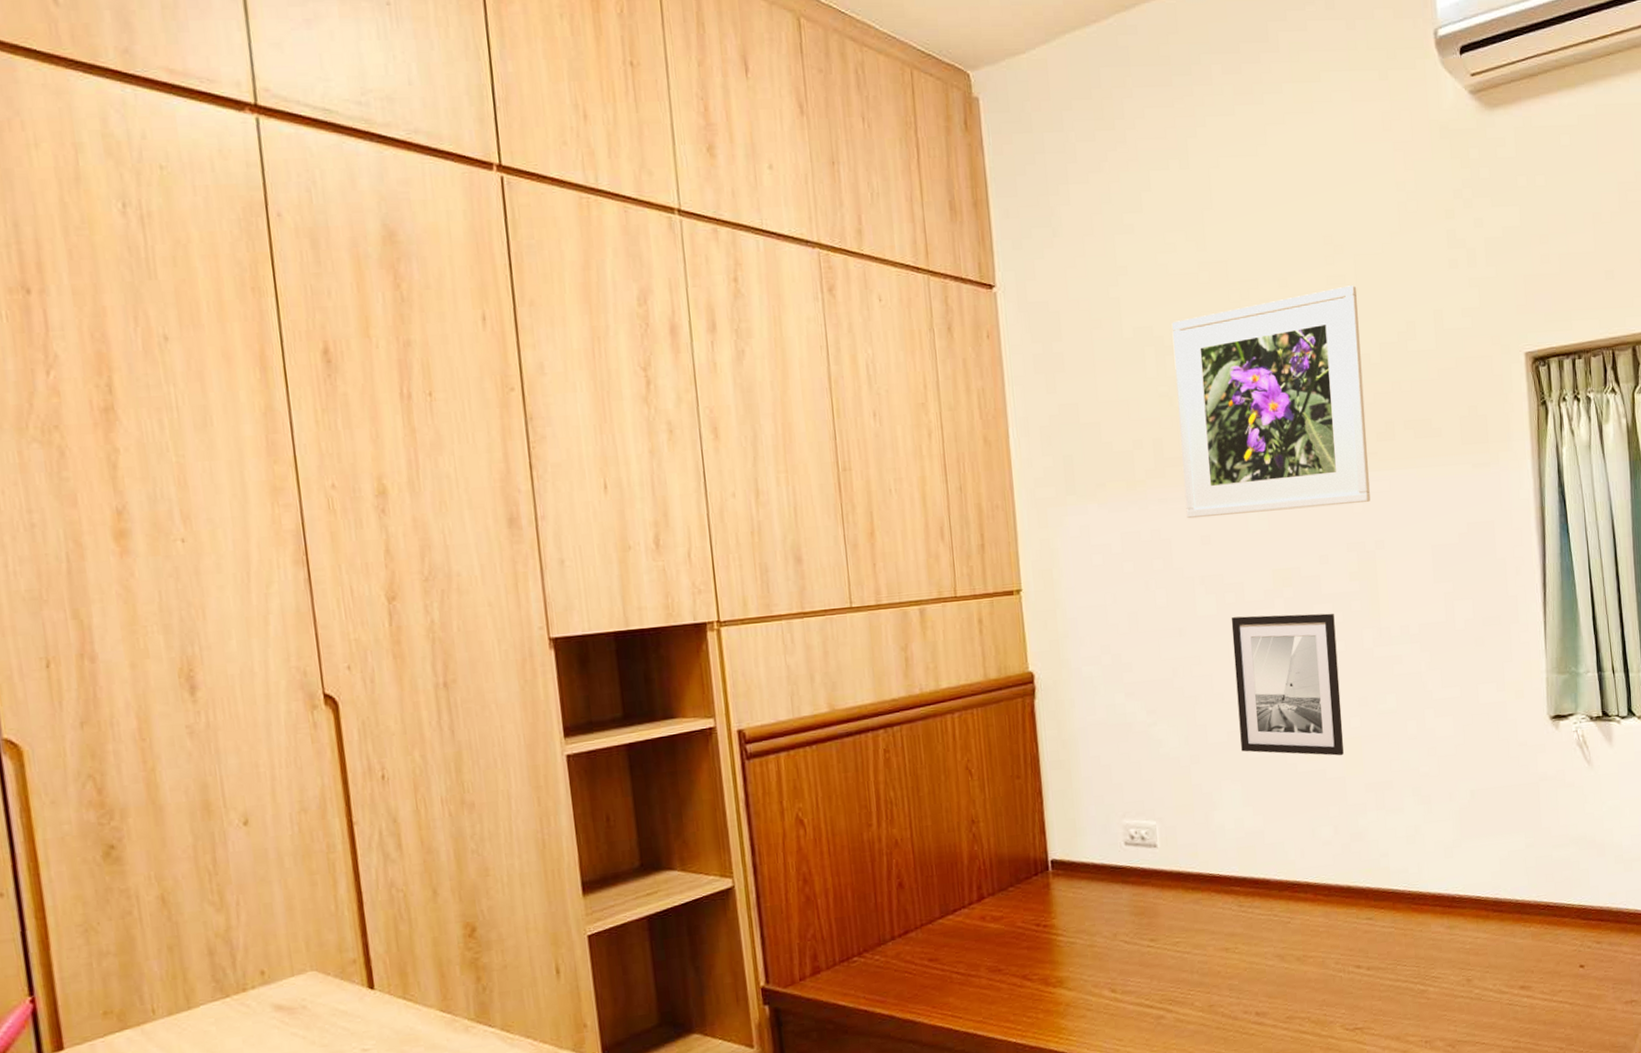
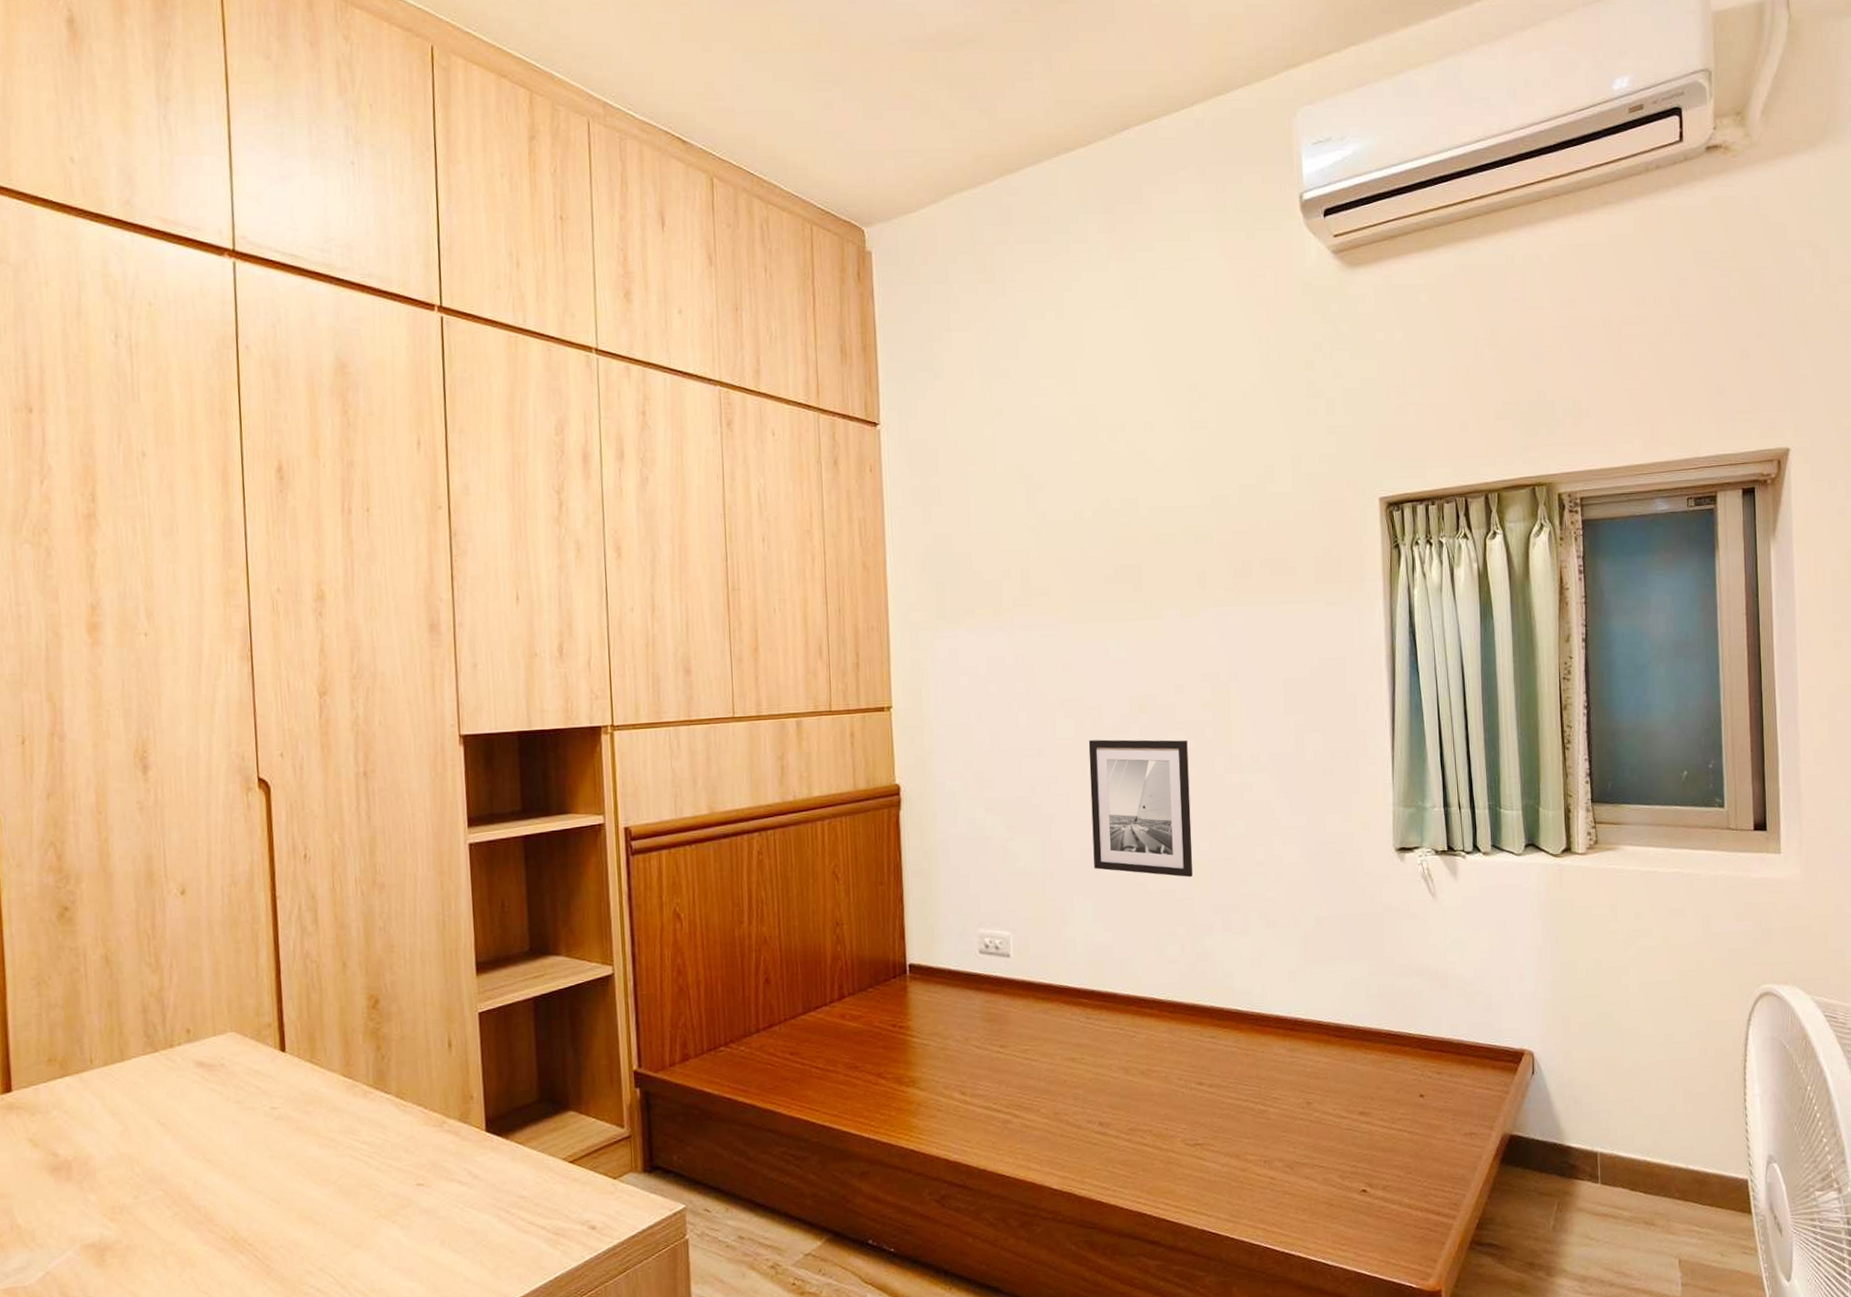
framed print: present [1171,285,1371,519] -> none [1042,430,1226,646]

